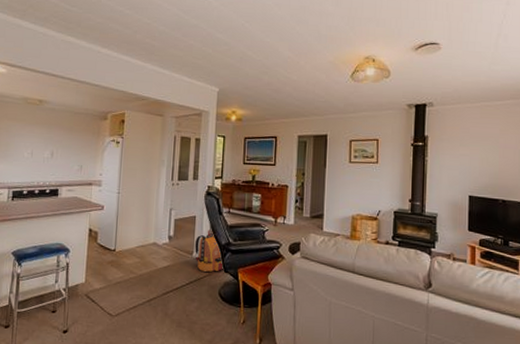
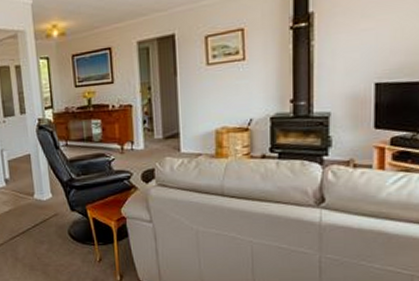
backpack: present [194,229,223,272] -> none [34,167,70,212]

